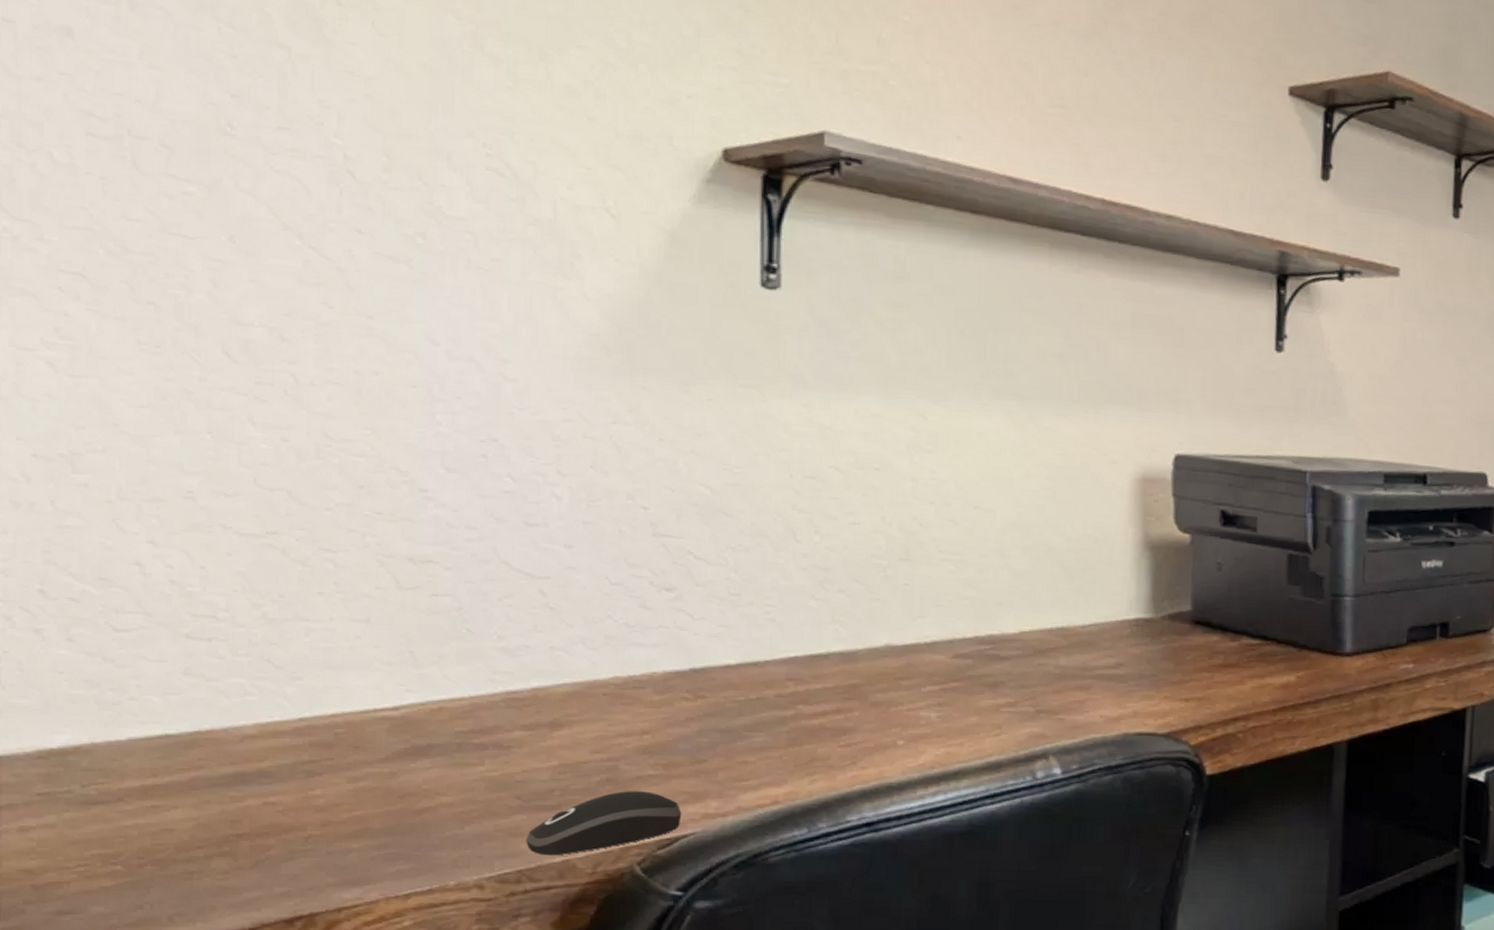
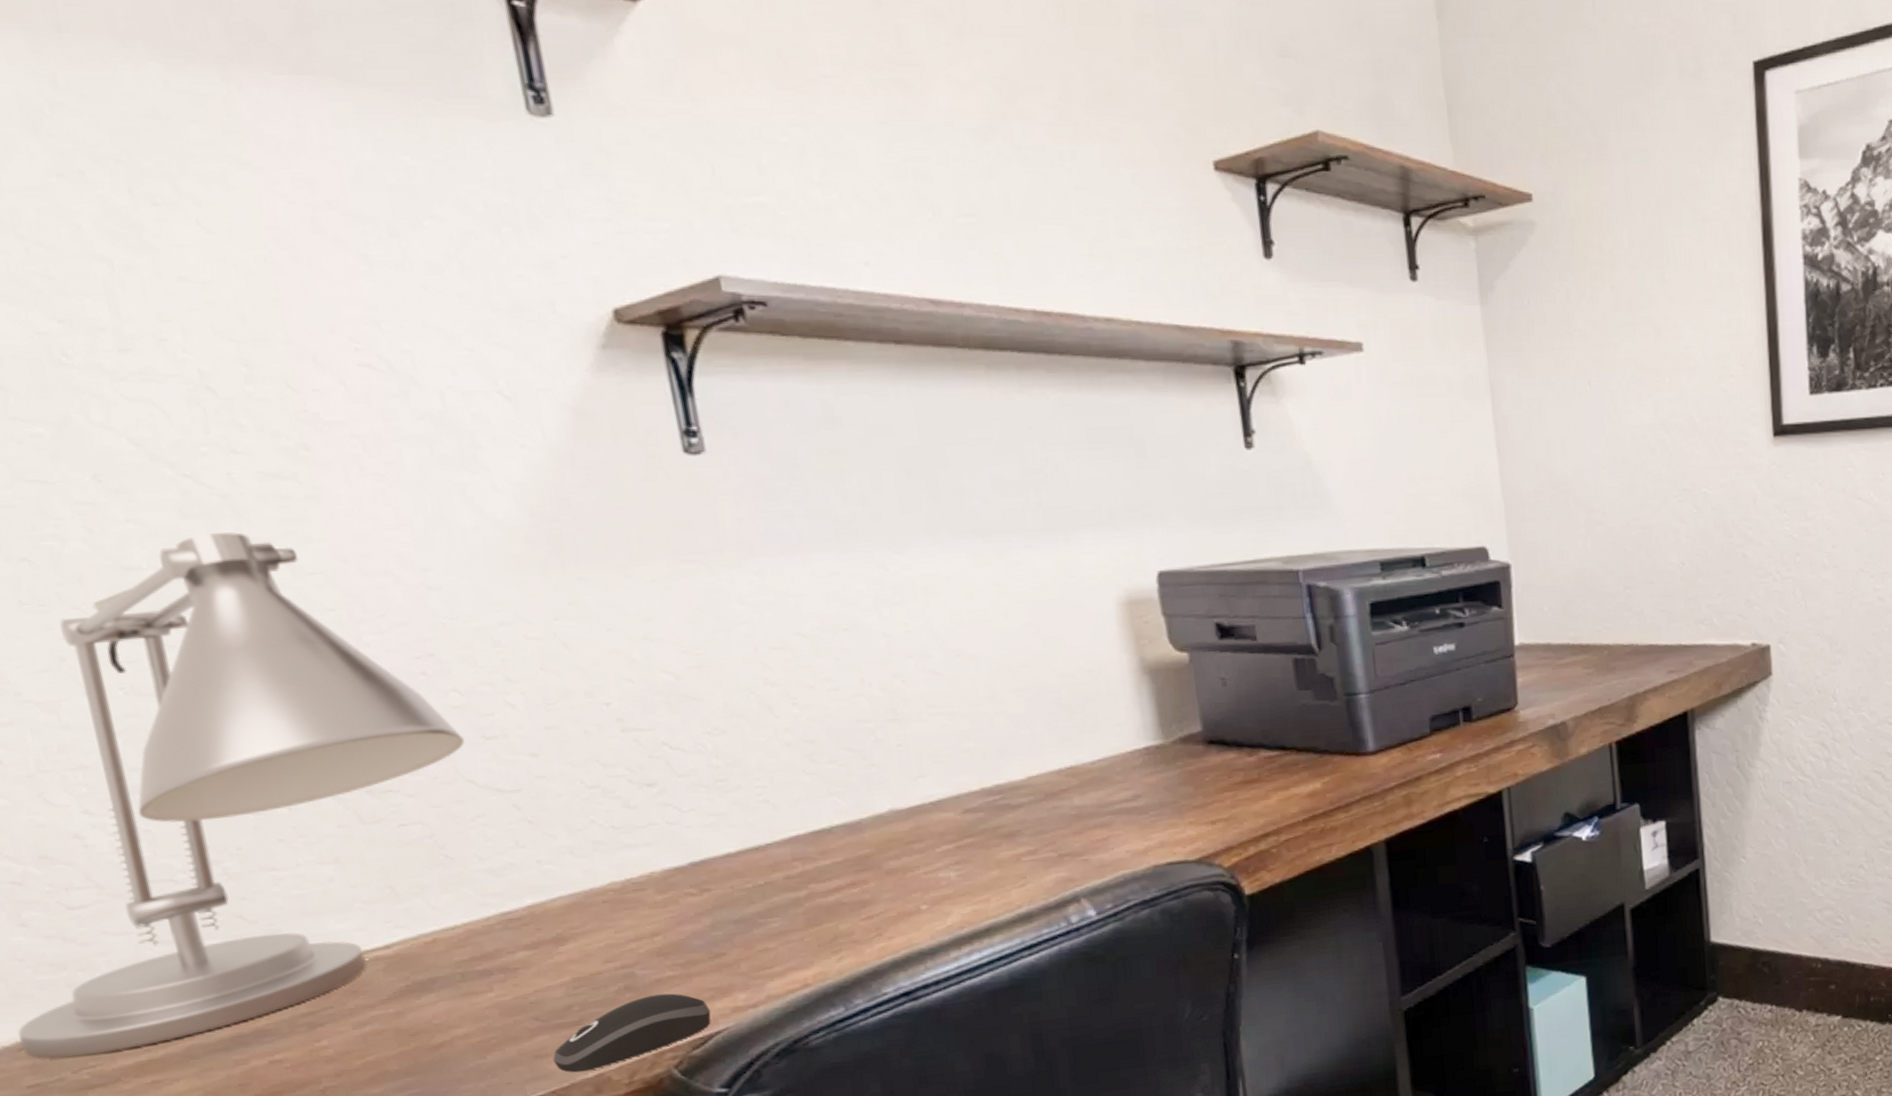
desk lamp: none [40,302,507,772] -> present [17,532,464,1059]

